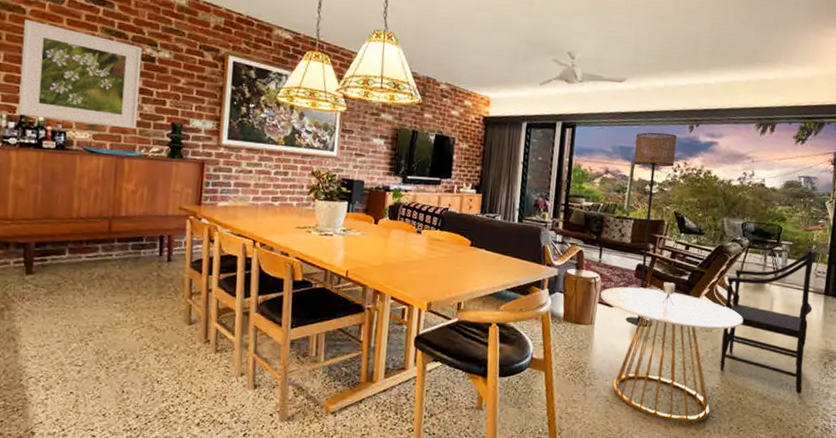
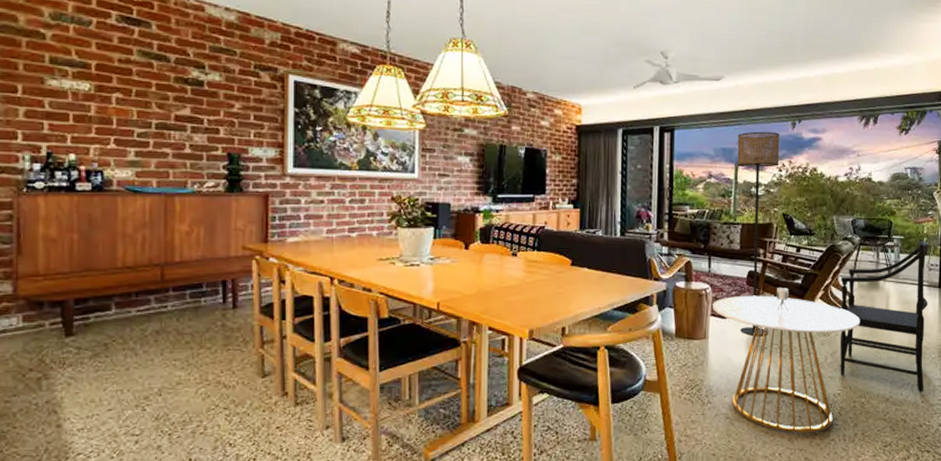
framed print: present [18,19,143,129] -> none [44,45,188,162]

